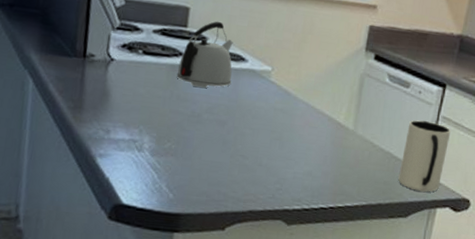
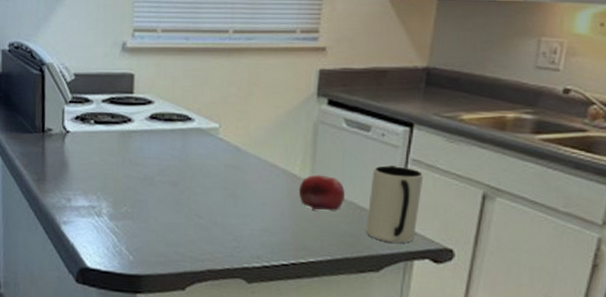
kettle: present [176,21,233,88] -> none [127,84,180,150]
fruit: none [341,124,383,160] -> present [298,175,345,211]

